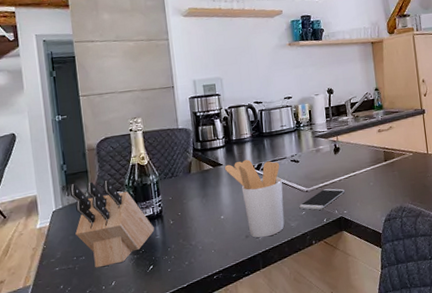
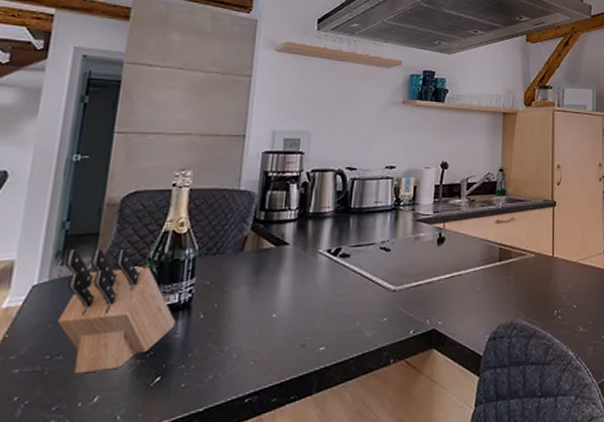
utensil holder: present [224,159,285,238] -> none [290,241,365,349]
smartphone: present [299,188,345,210] -> none [380,290,443,317]

